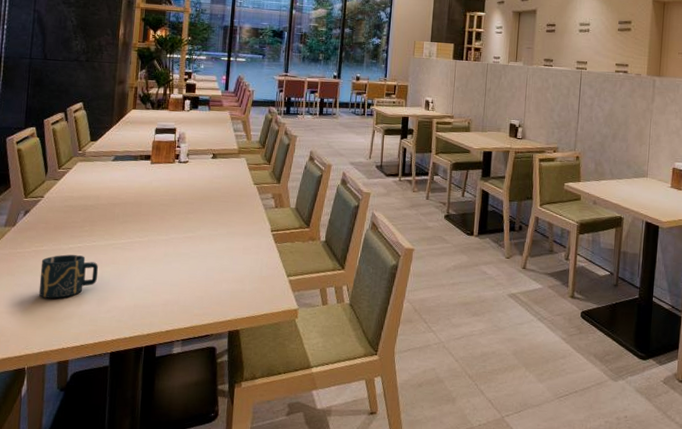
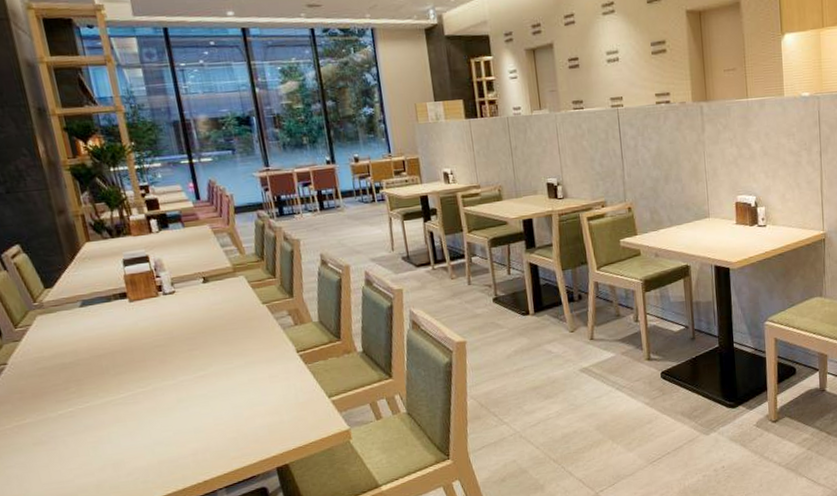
cup: present [38,254,98,299] -> none [29,420,105,475]

